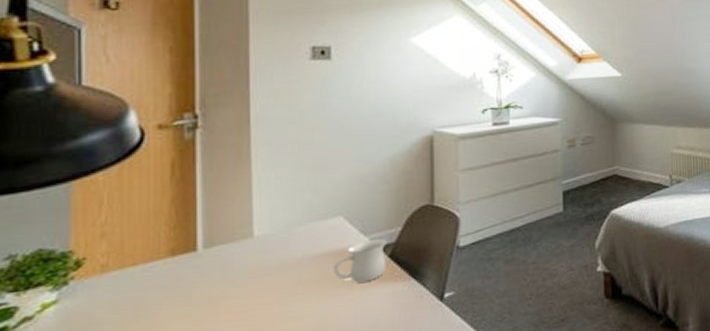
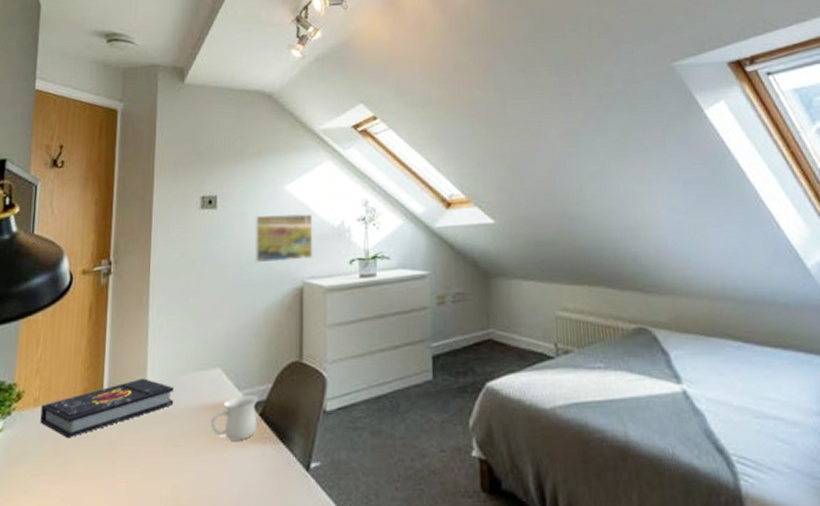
book: none [112,232,289,300] -> present [40,378,175,437]
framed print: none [377,65,444,114] -> present [254,213,313,263]

